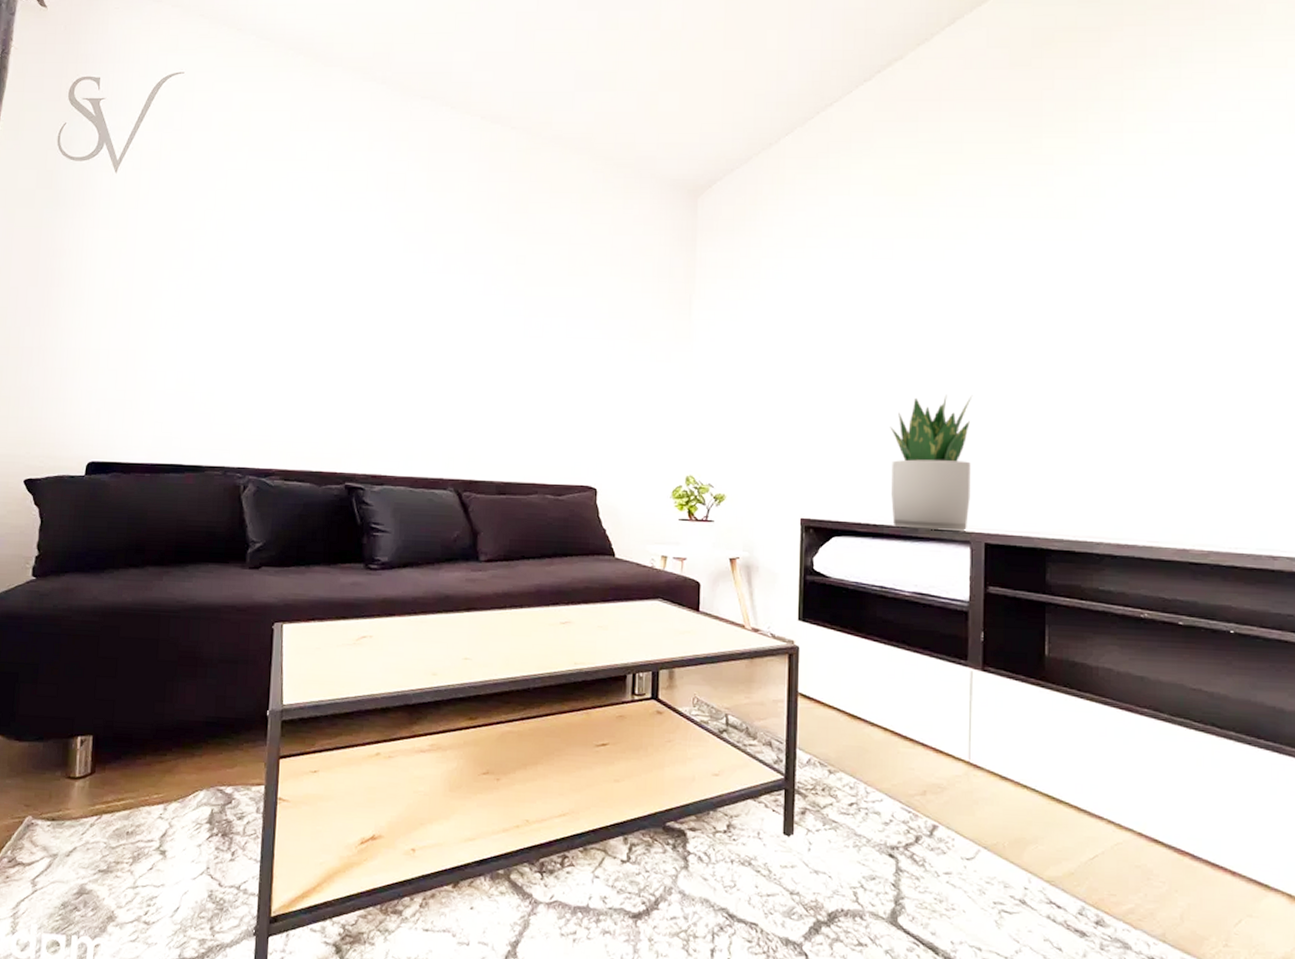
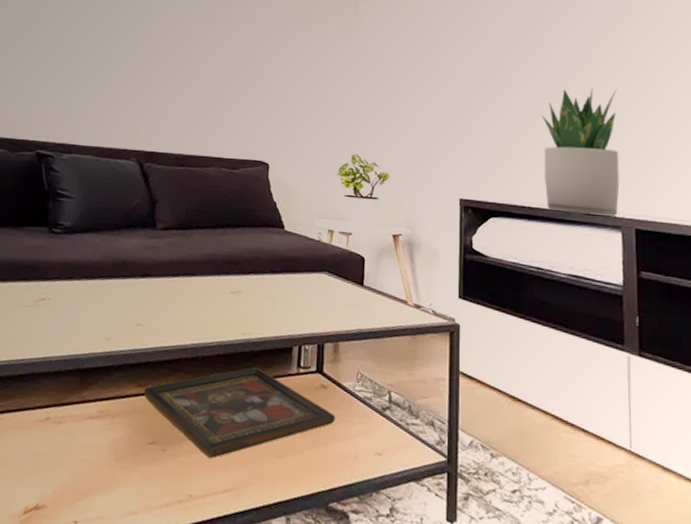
decorative tray: none [475,696,672,785] -> present [144,366,336,458]

